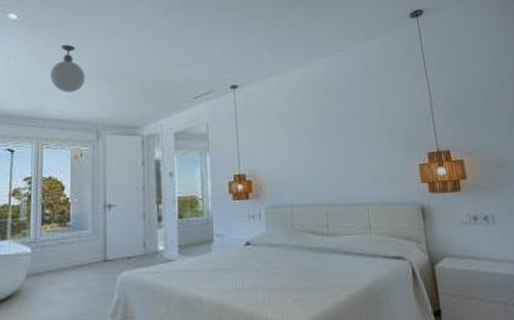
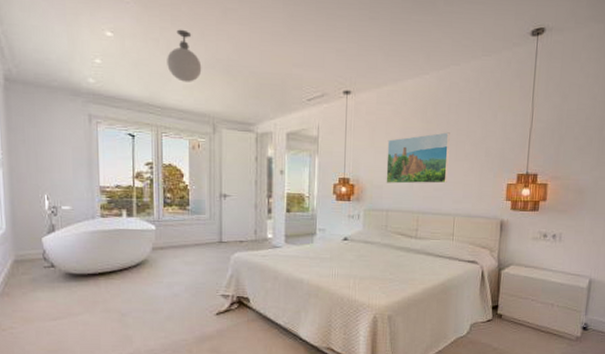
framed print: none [282,116,353,176] -> present [386,132,450,184]

